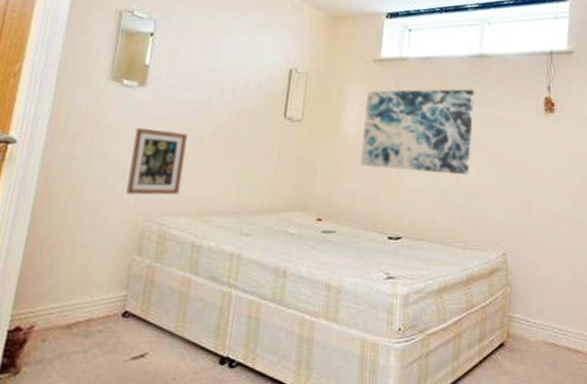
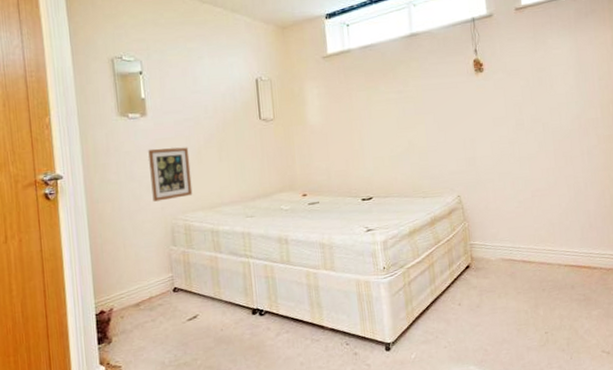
wall art: present [360,89,475,176] -> none [322,65,418,147]

